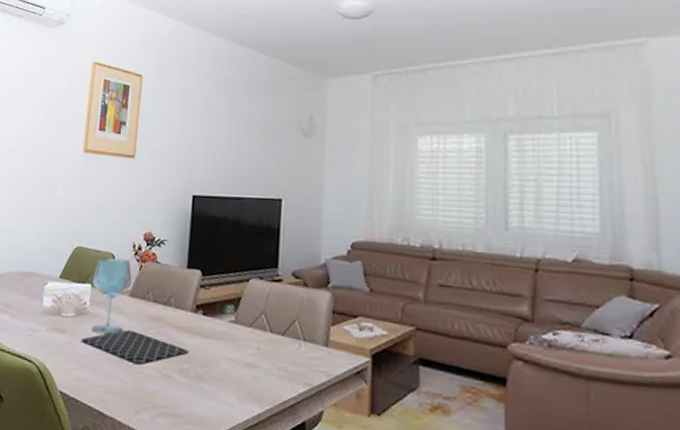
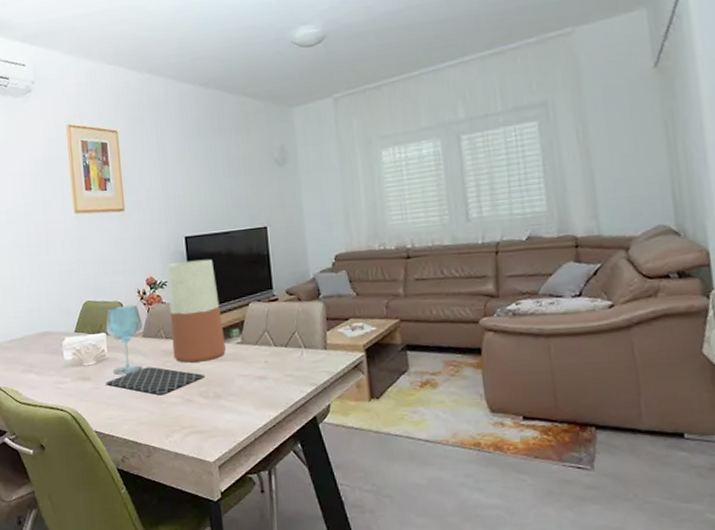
vase: none [158,221,219,336] -> present [166,259,226,363]

